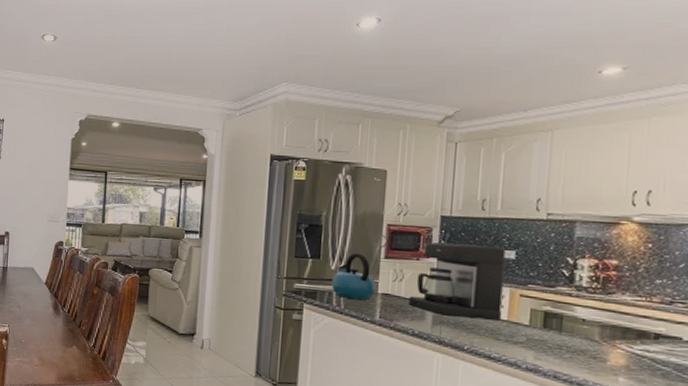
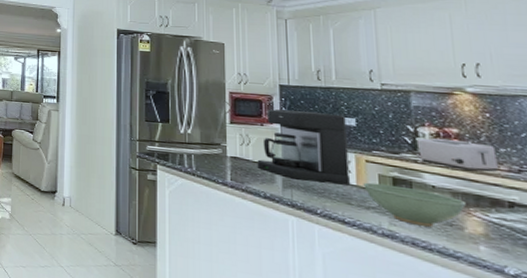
kettle: present [331,253,377,301] -> none [182,118,225,163]
bowl: none [514,317,613,360] -> present [363,182,466,227]
toaster: none [574,270,652,304] -> present [417,138,498,172]

